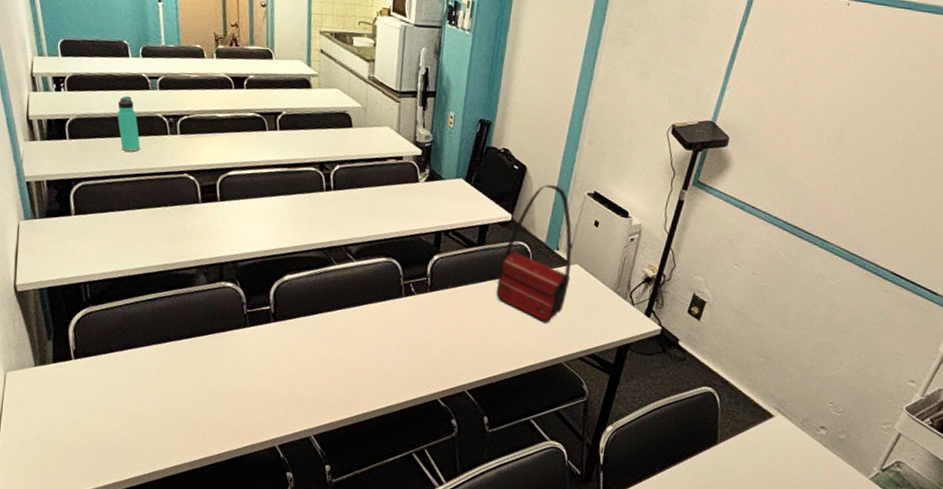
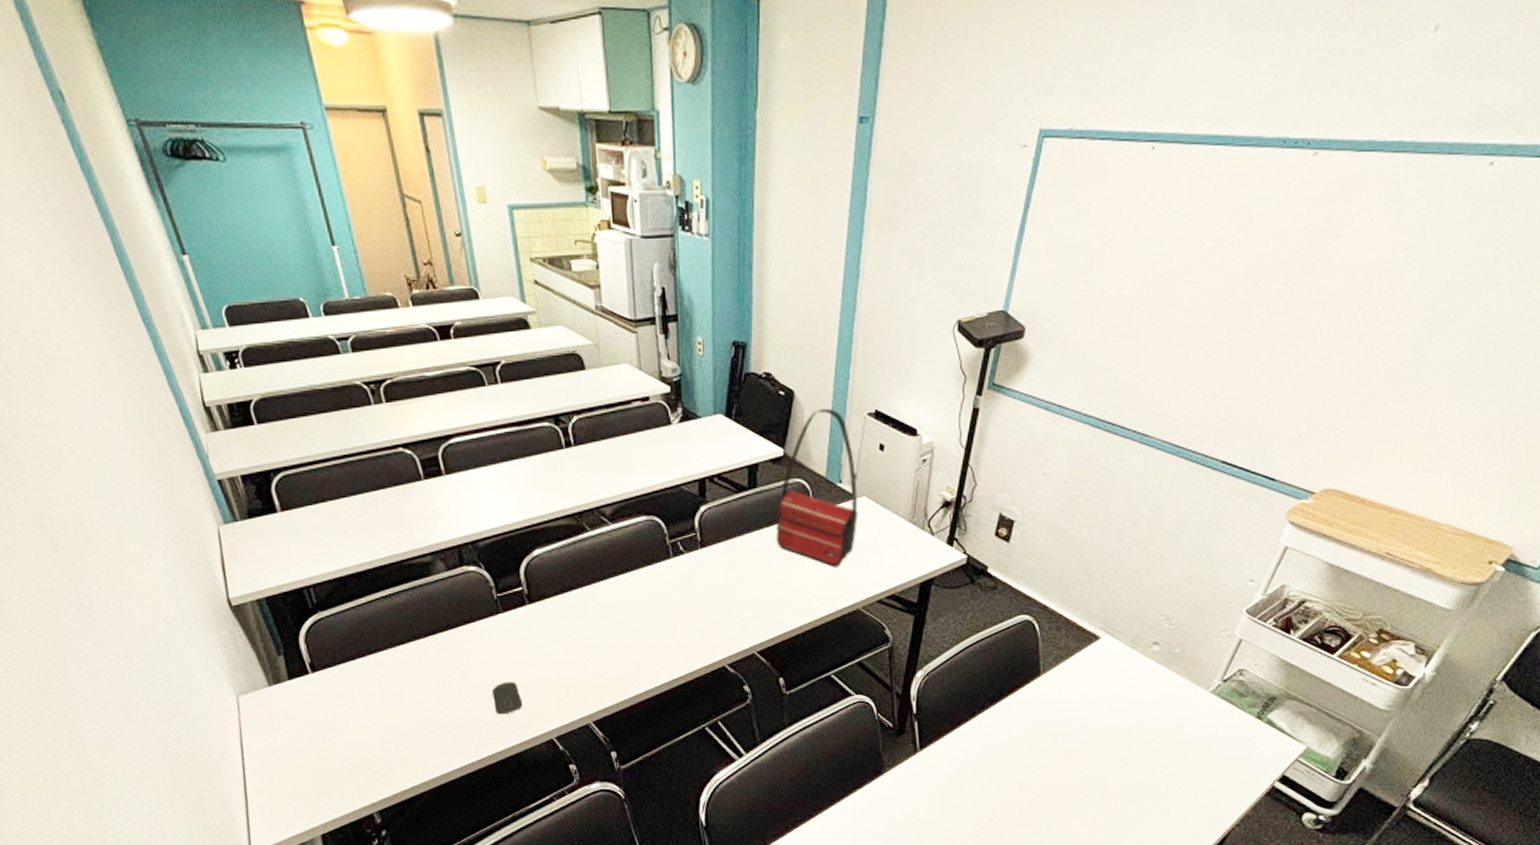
thermos bottle: present [117,96,140,152] -> none [306,364,342,430]
computer mouse: none [228,389,254,419] -> present [491,681,523,715]

